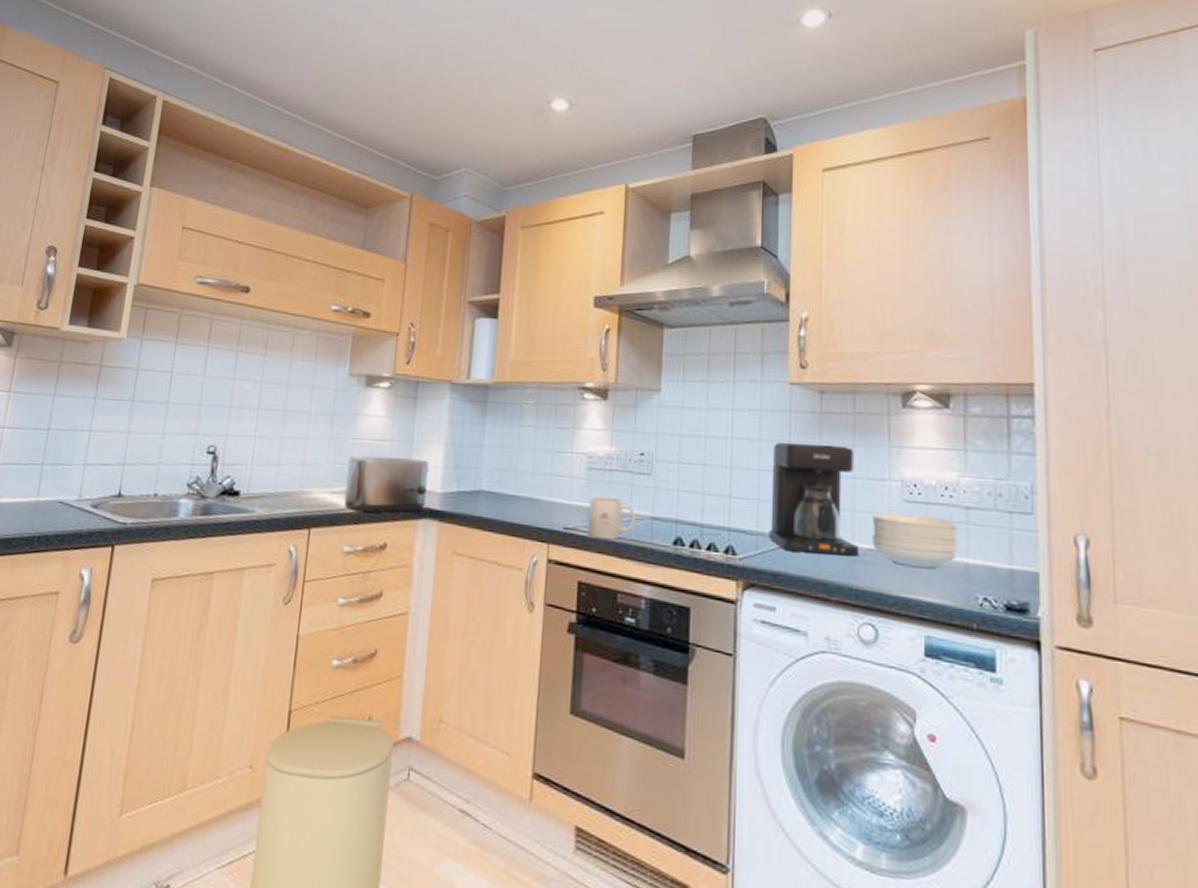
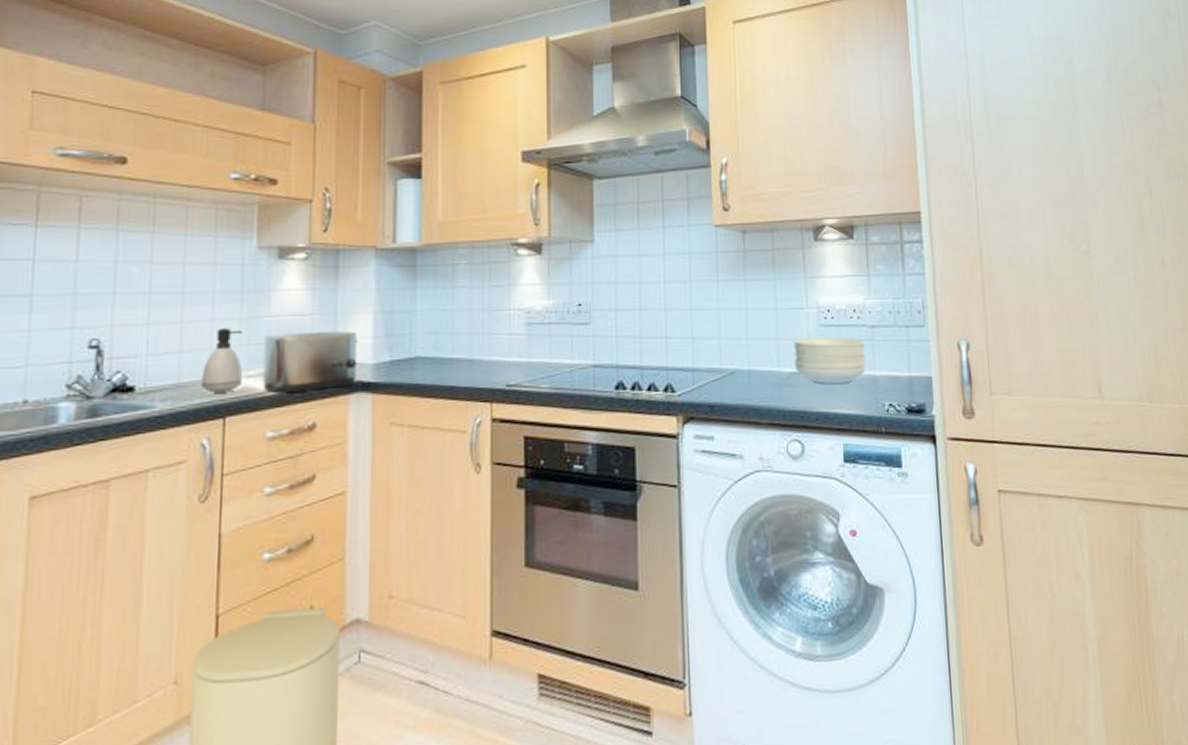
soap dispenser: none [292,446,332,506] -> present [200,328,243,393]
mug: present [587,497,636,540] -> none [530,351,578,392]
coffee maker: present [768,443,860,557] -> none [703,281,785,383]

